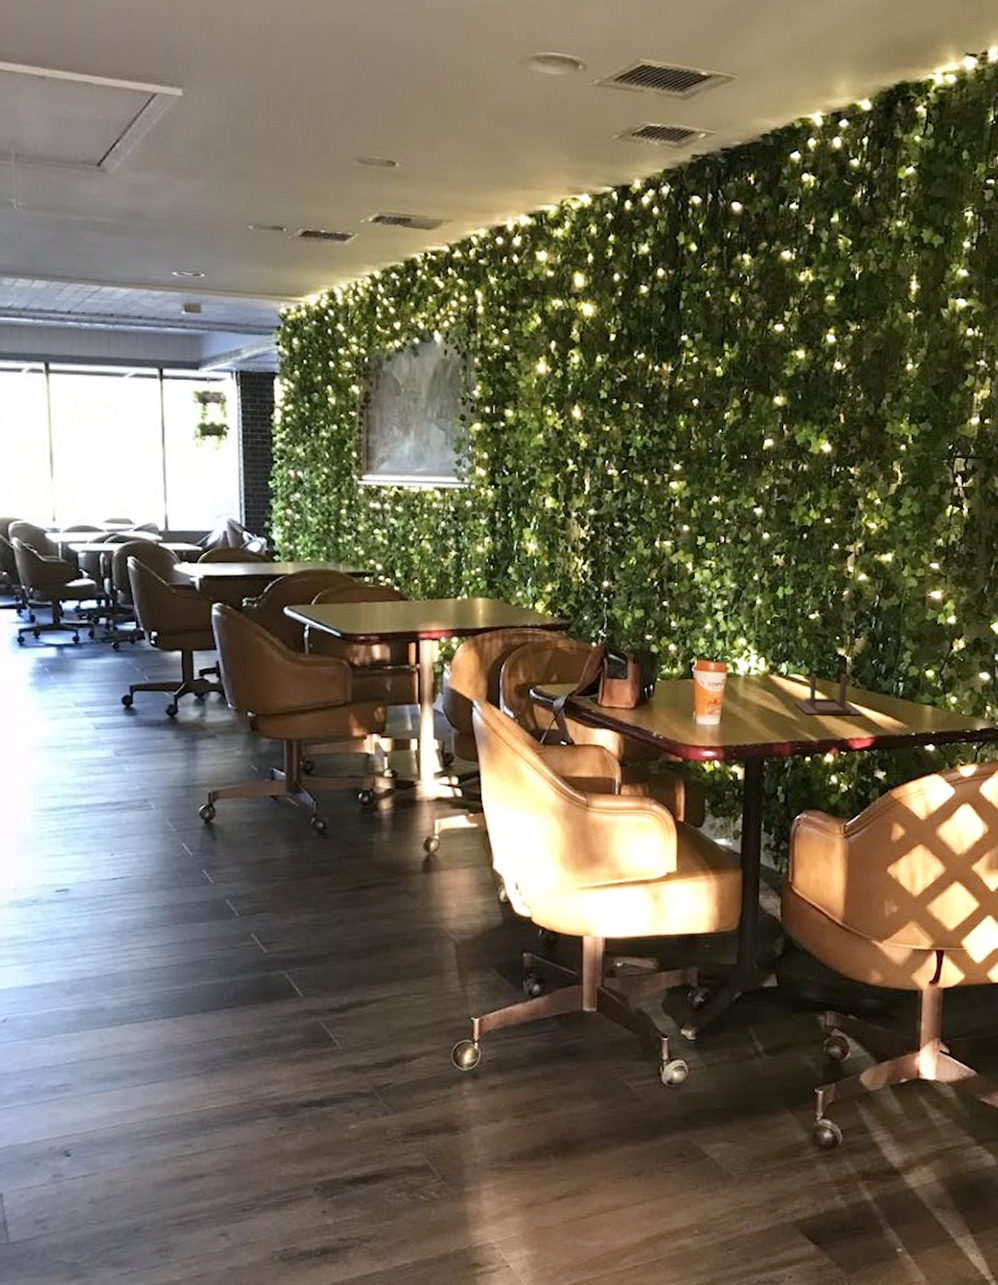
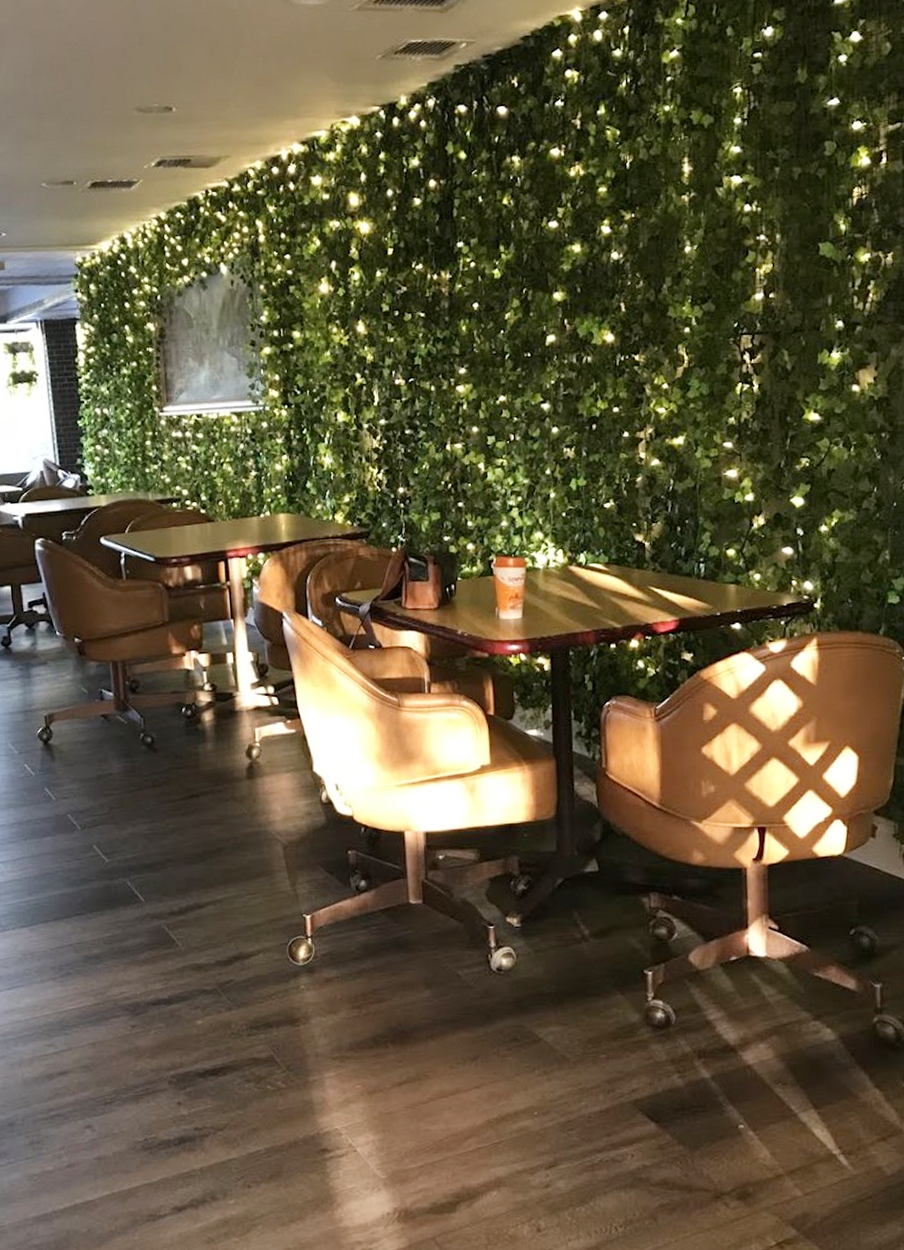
napkin holder: present [793,673,862,716] -> none [594,559,665,603]

